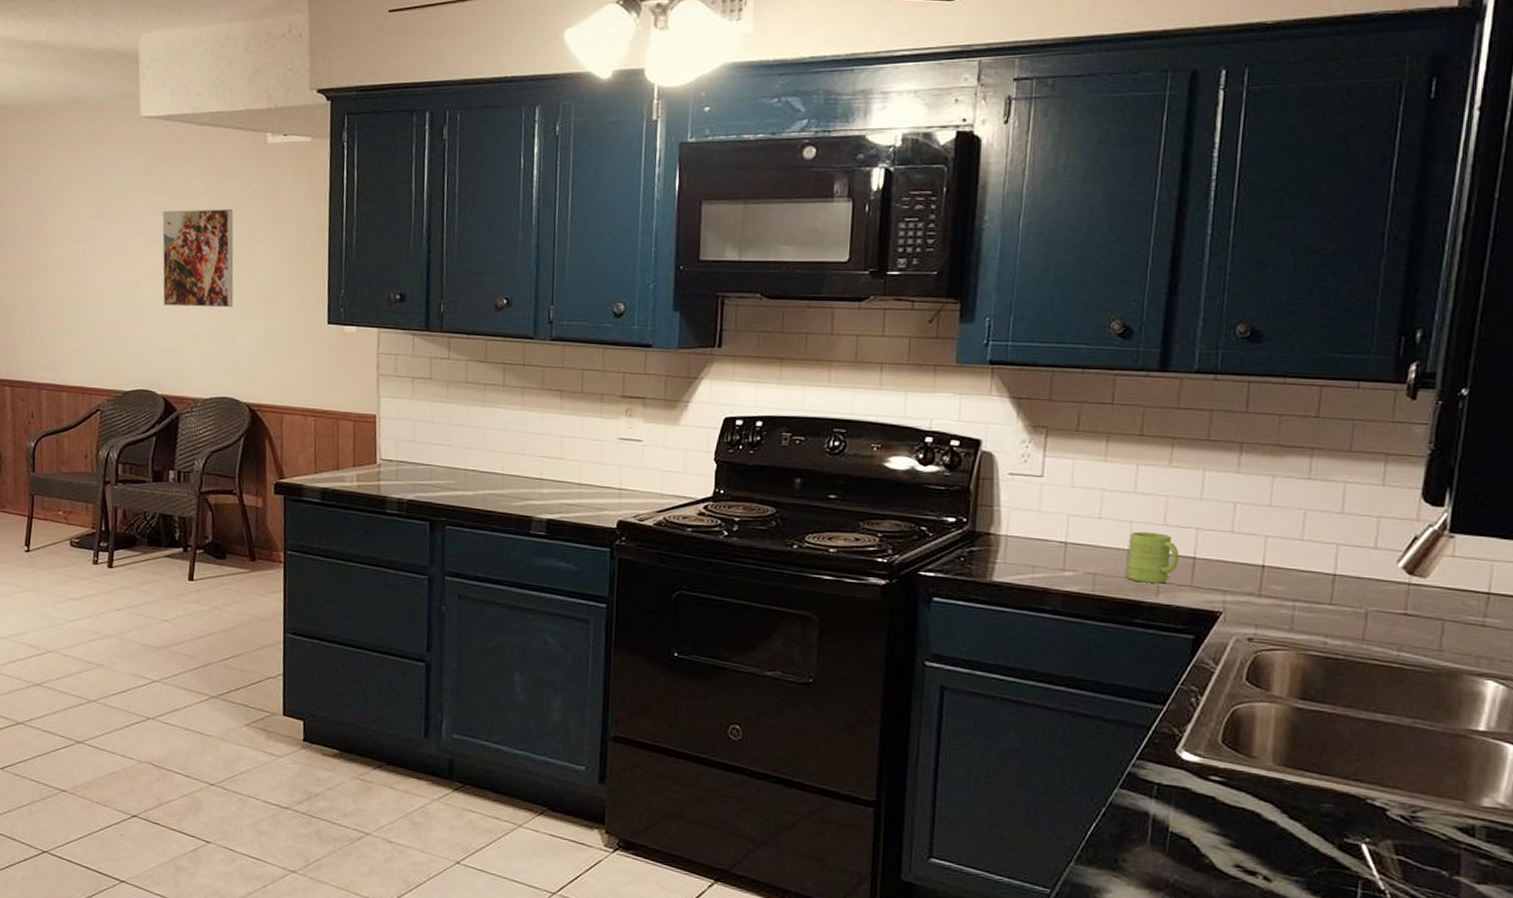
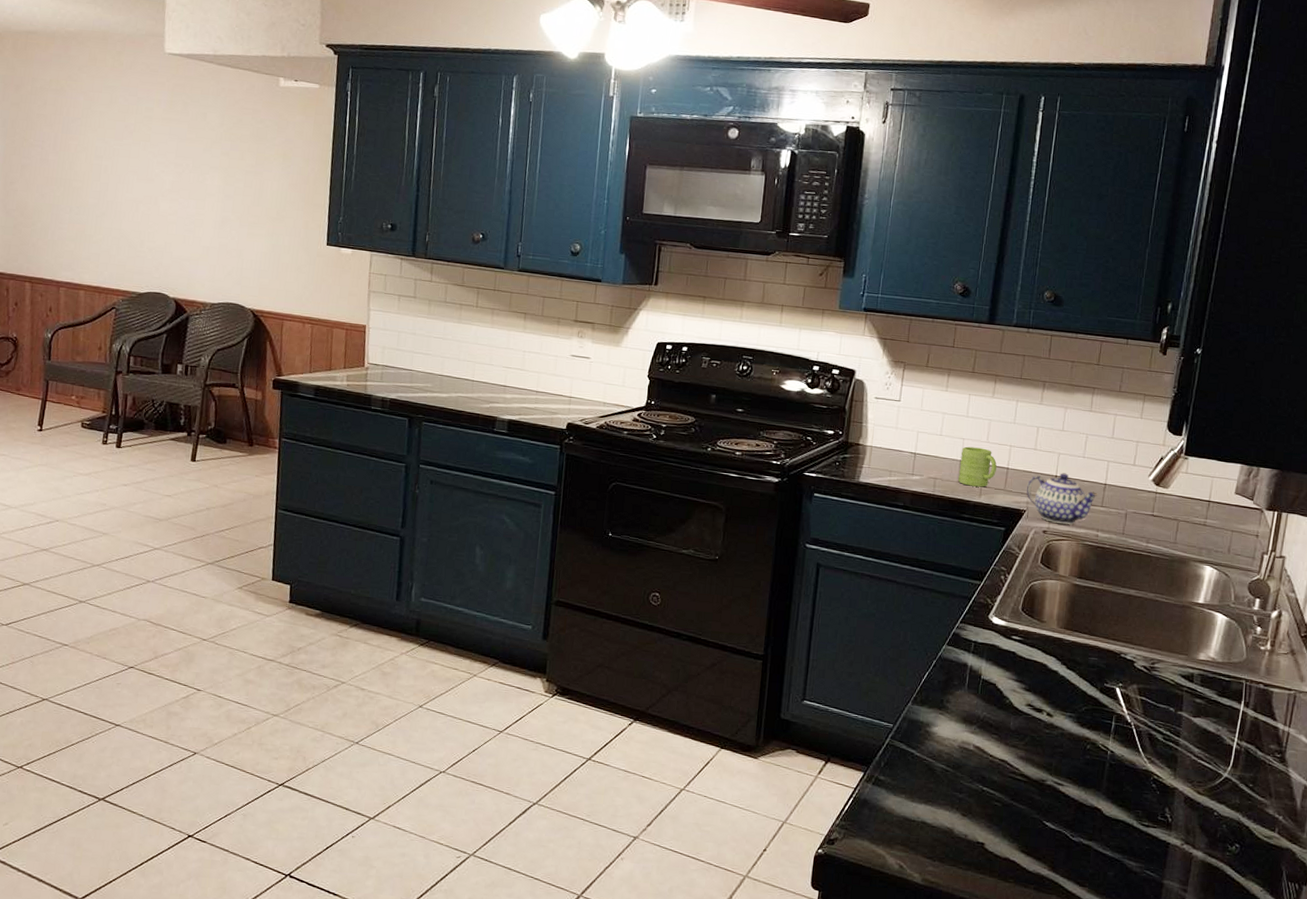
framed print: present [162,208,234,308] -> none [178,137,247,226]
teapot: none [1222,561,1325,629] -> present [1027,473,1098,524]

